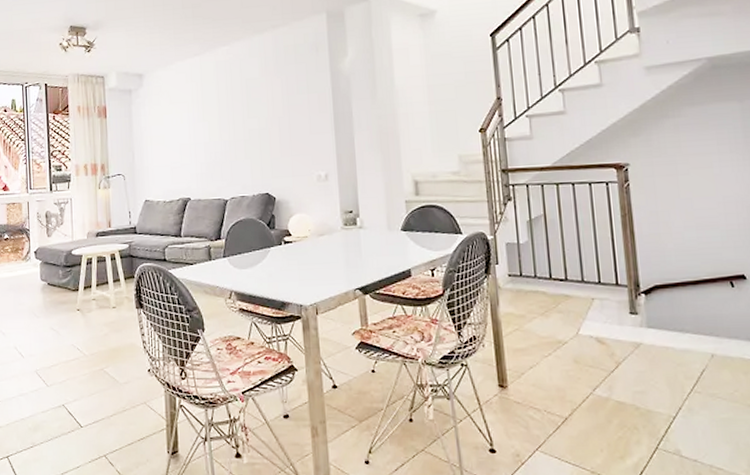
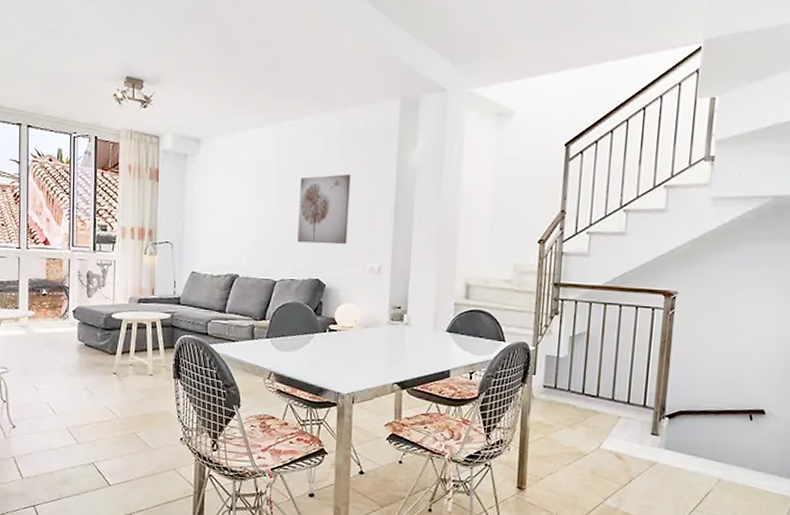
wall art: none [240,89,292,160] -> present [297,174,351,245]

